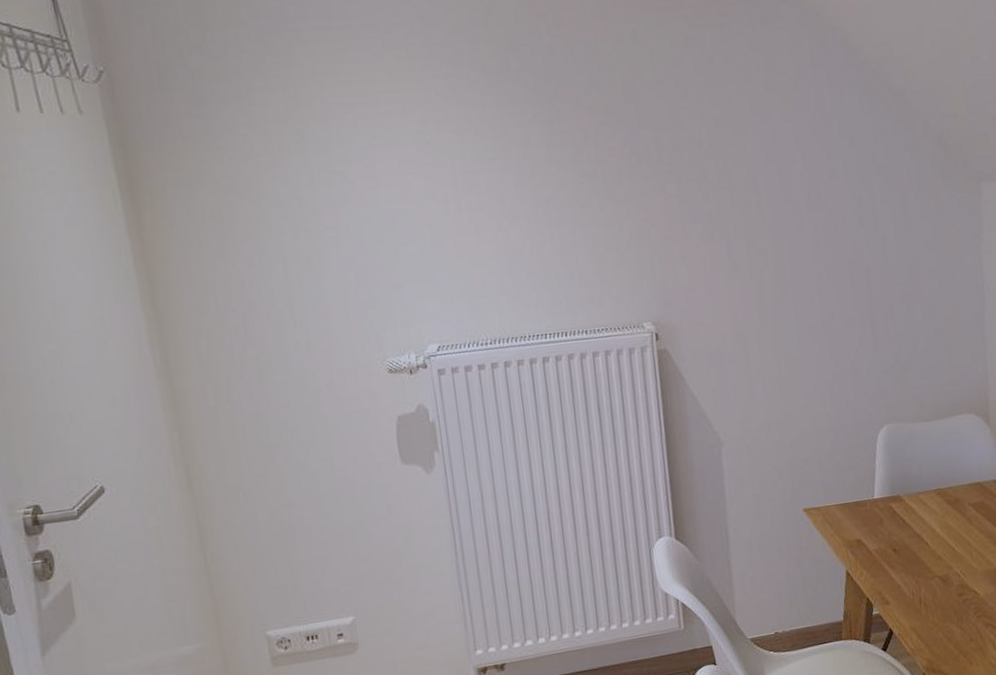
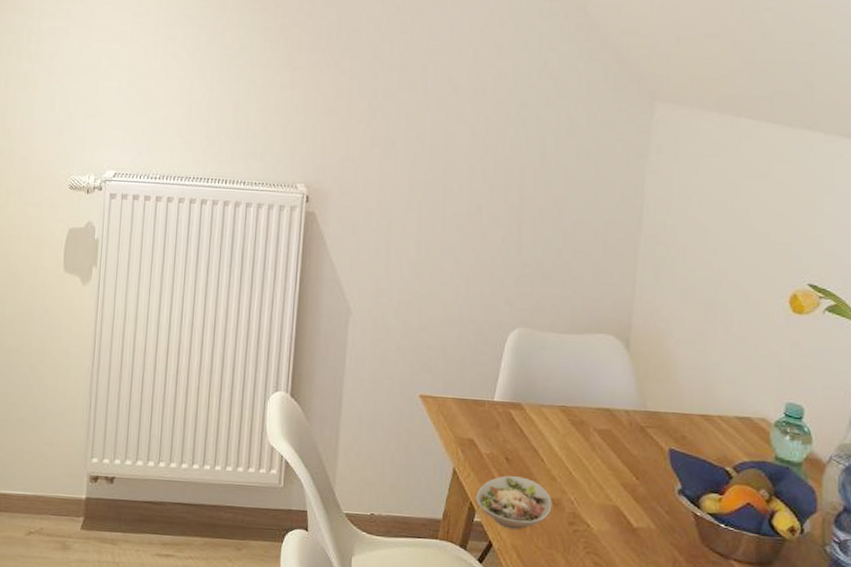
salad: none [871,563,942,614] -> present [476,476,552,530]

